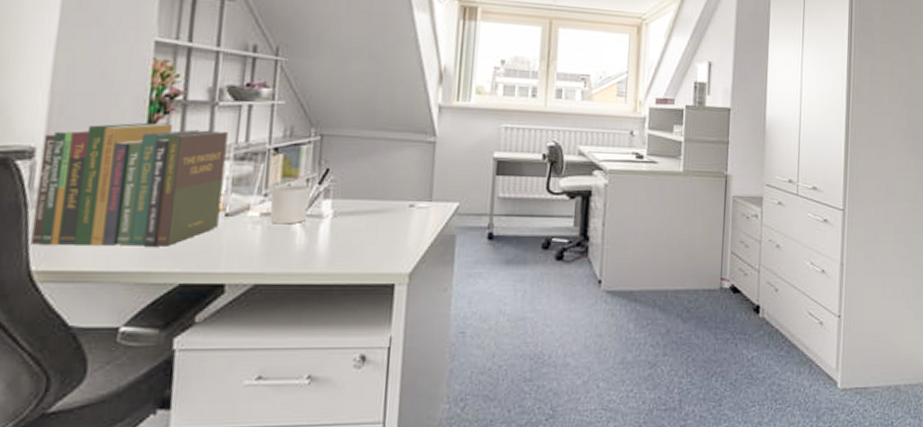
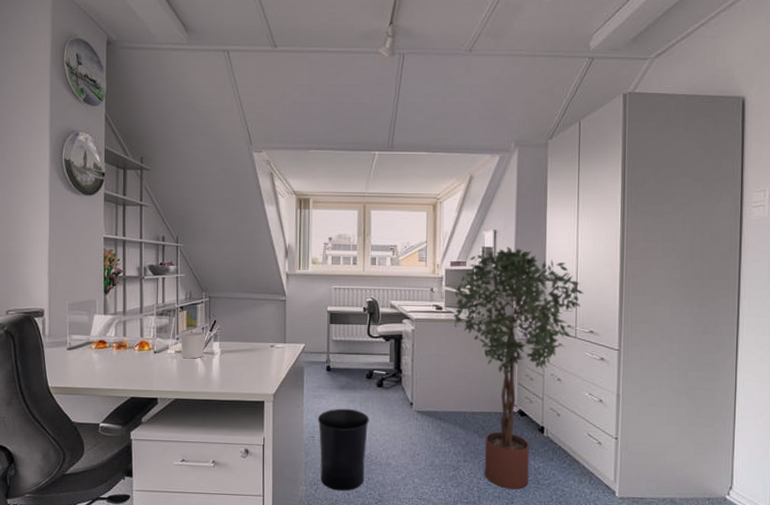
books: present [30,122,228,247] -> none [47,291,152,373]
waste bin: none [470,291,543,407] -> present [317,408,369,491]
potted tree: none [654,83,808,388] -> present [450,247,584,489]

